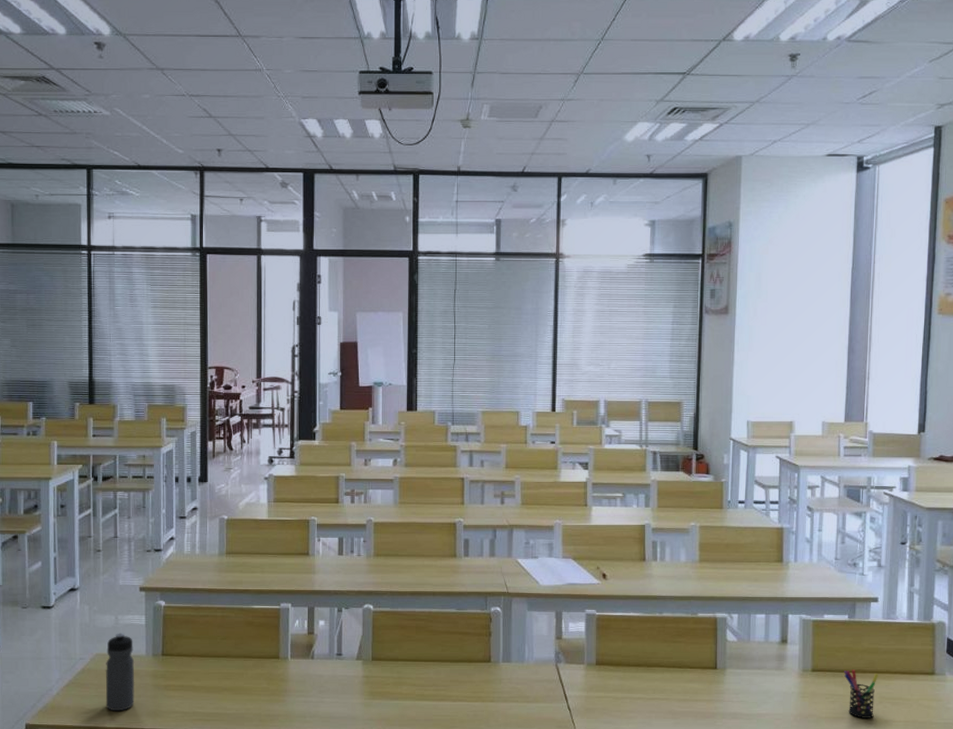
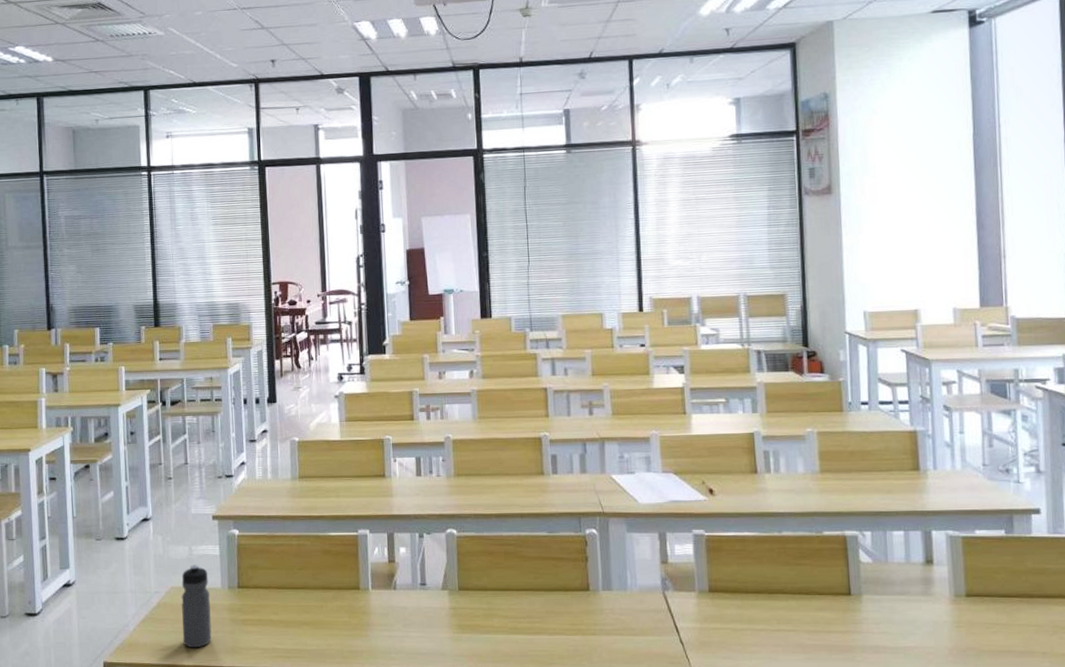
pen holder: present [843,669,878,718] -> none [1005,594,1049,652]

